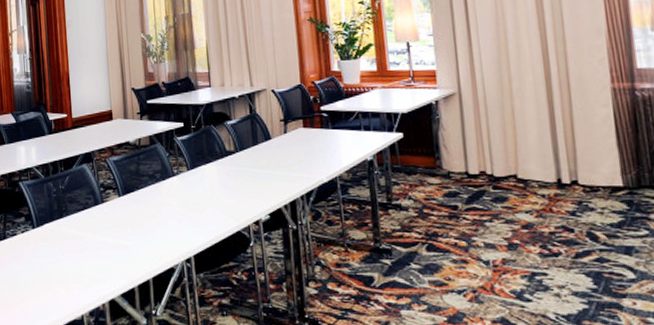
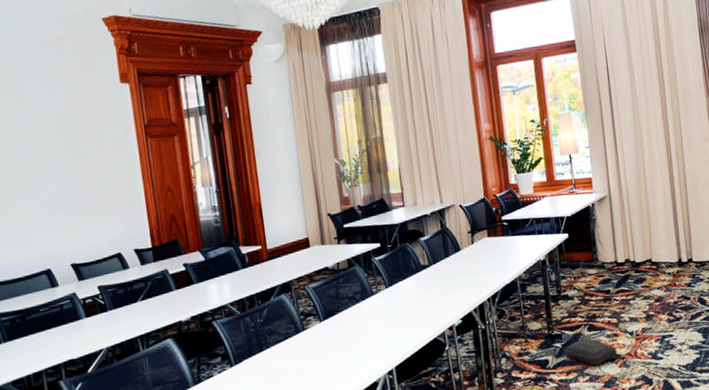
laptop bag: none [393,260,472,294] -> present [563,339,622,366]

